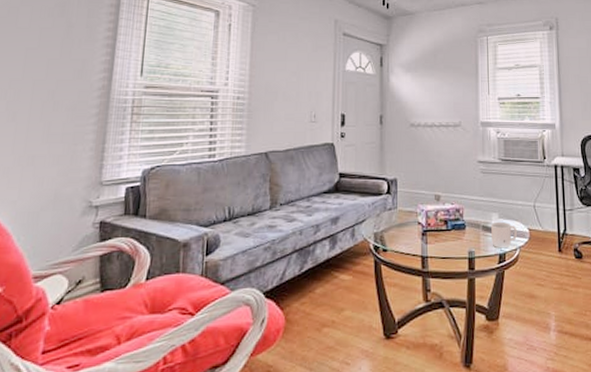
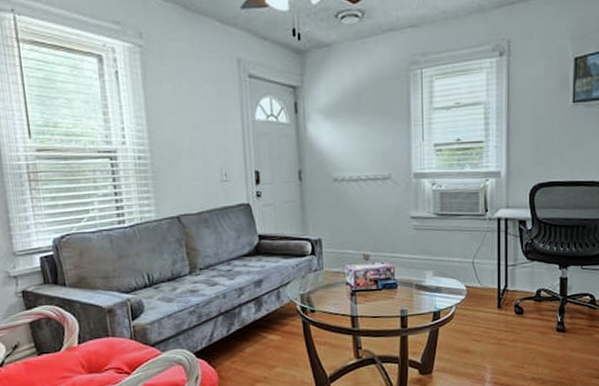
mug: present [490,221,518,249] -> none [424,279,454,307]

